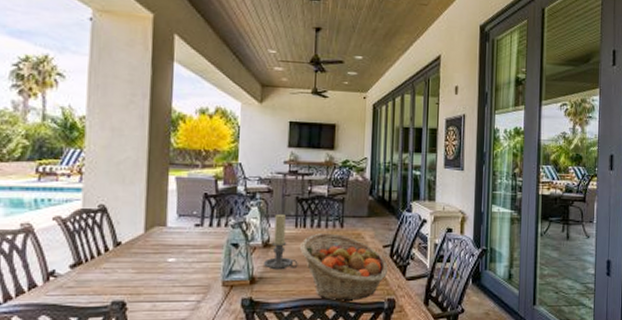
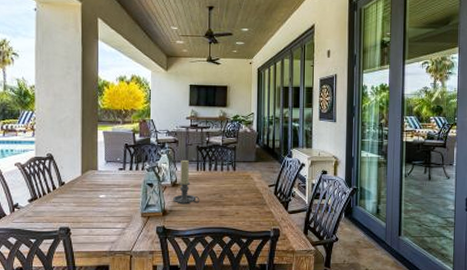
fruit basket: present [300,233,387,301] -> none [201,175,272,230]

